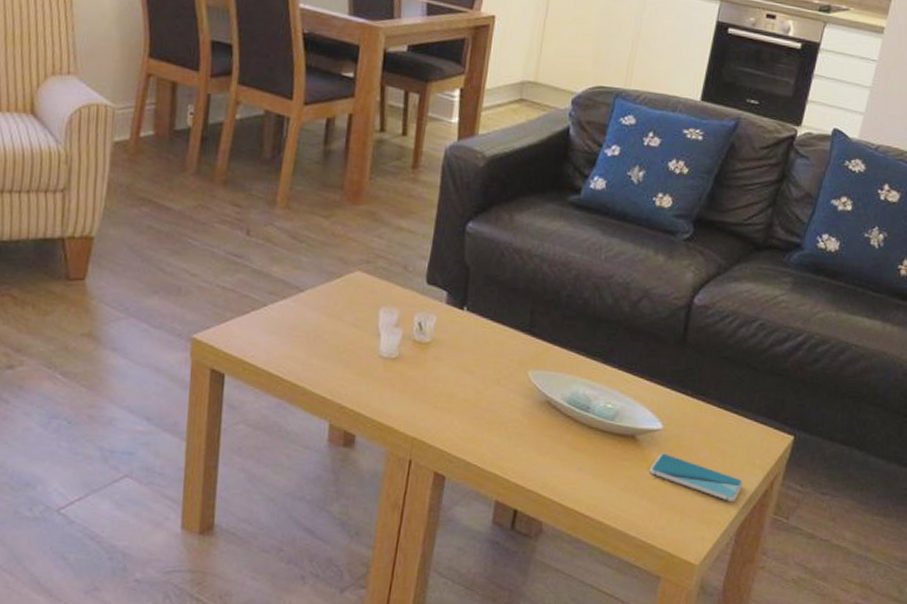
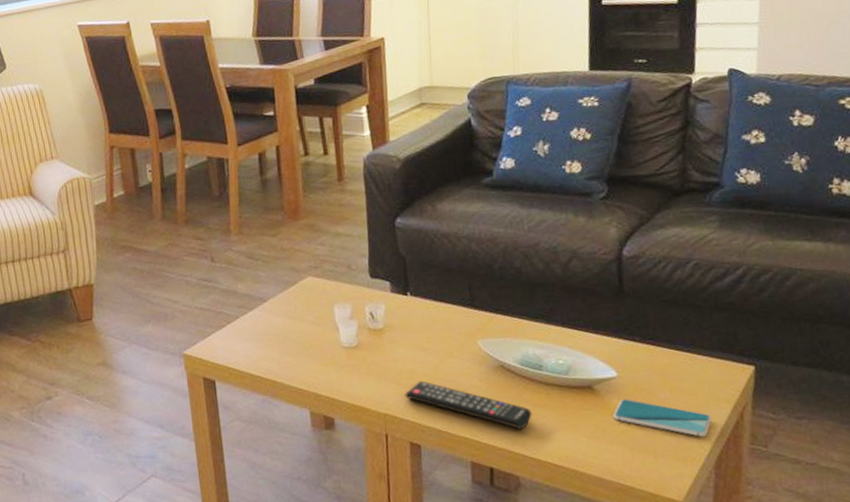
remote control: none [439,406,569,473] -> present [405,380,532,430]

